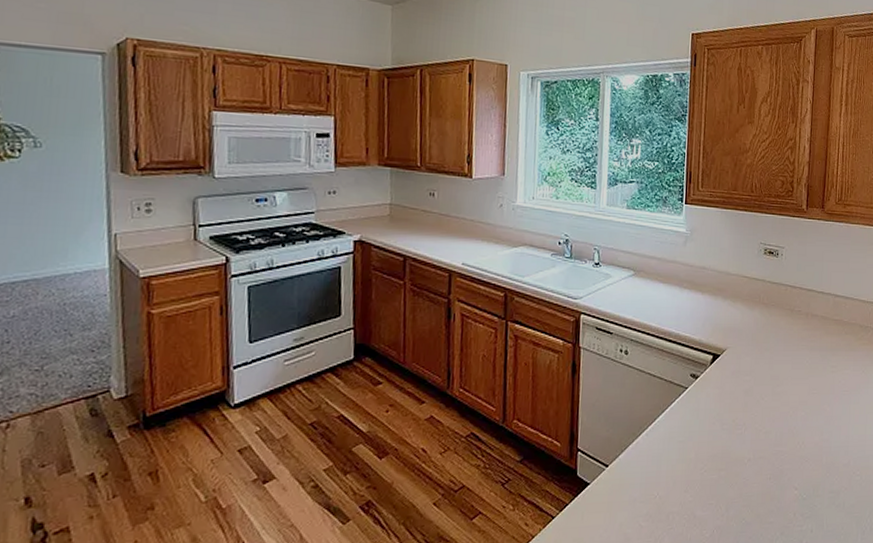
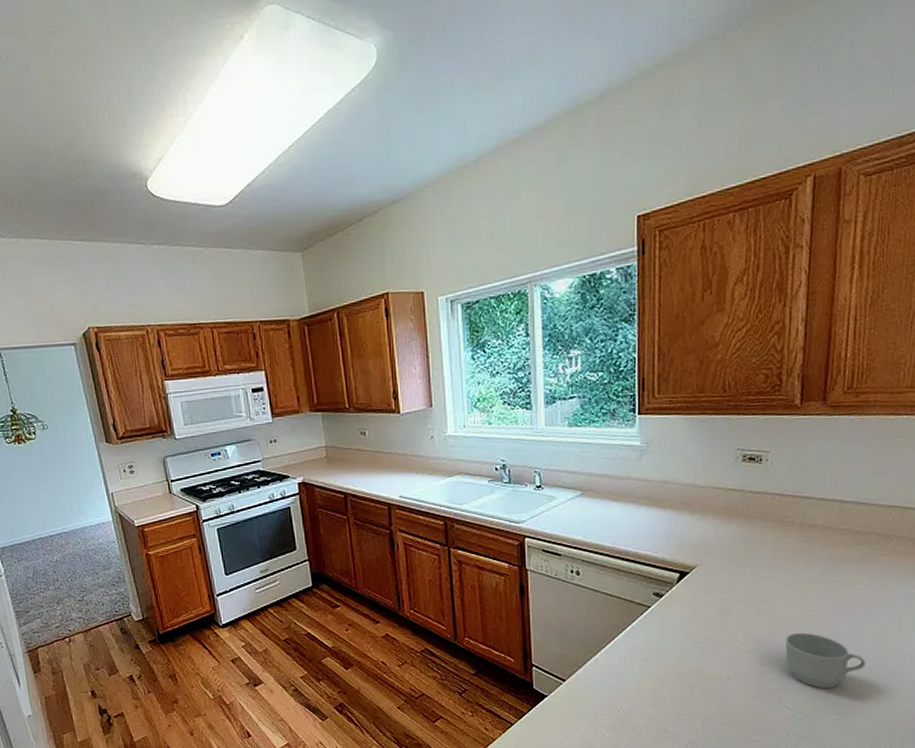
mug: none [793,413,852,467] -> present [785,632,866,688]

